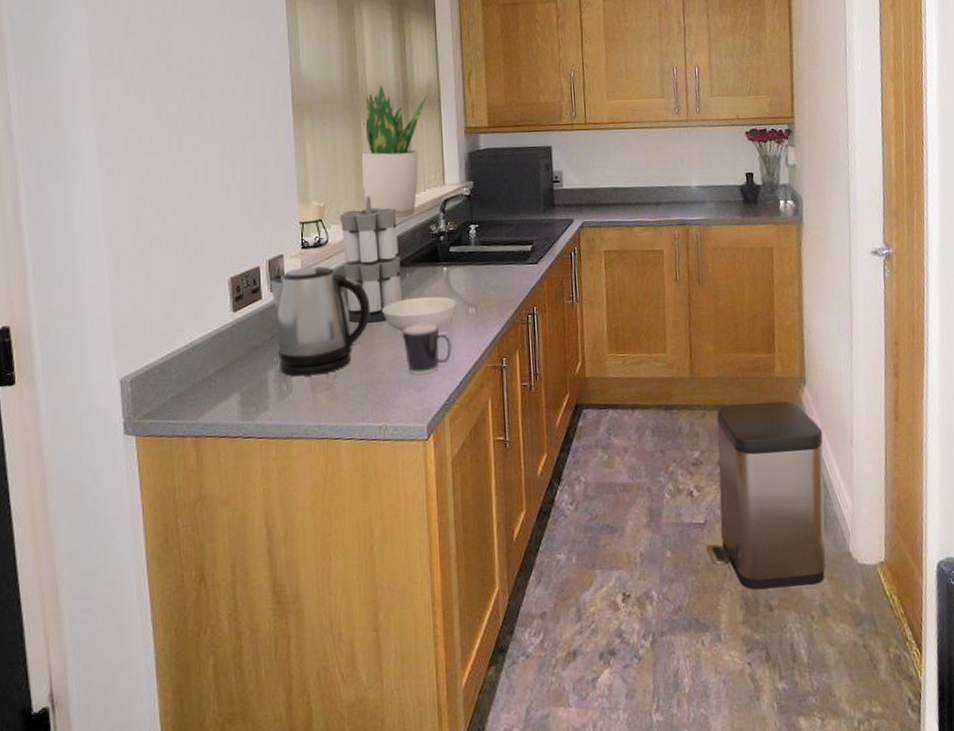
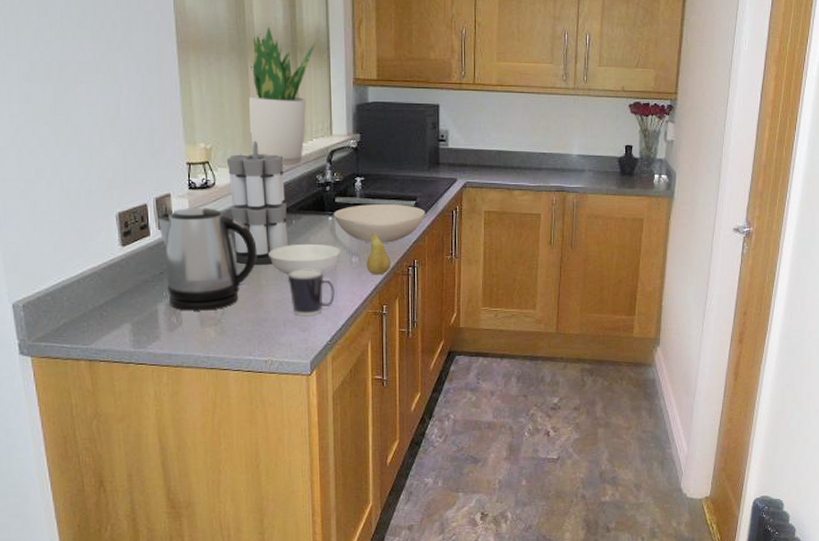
bowl: none [447,250,543,292] -> present [333,205,425,243]
fruit: none [484,281,509,326] -> present [367,233,390,275]
pedal bin: present [706,401,826,590] -> none [557,358,670,515]

